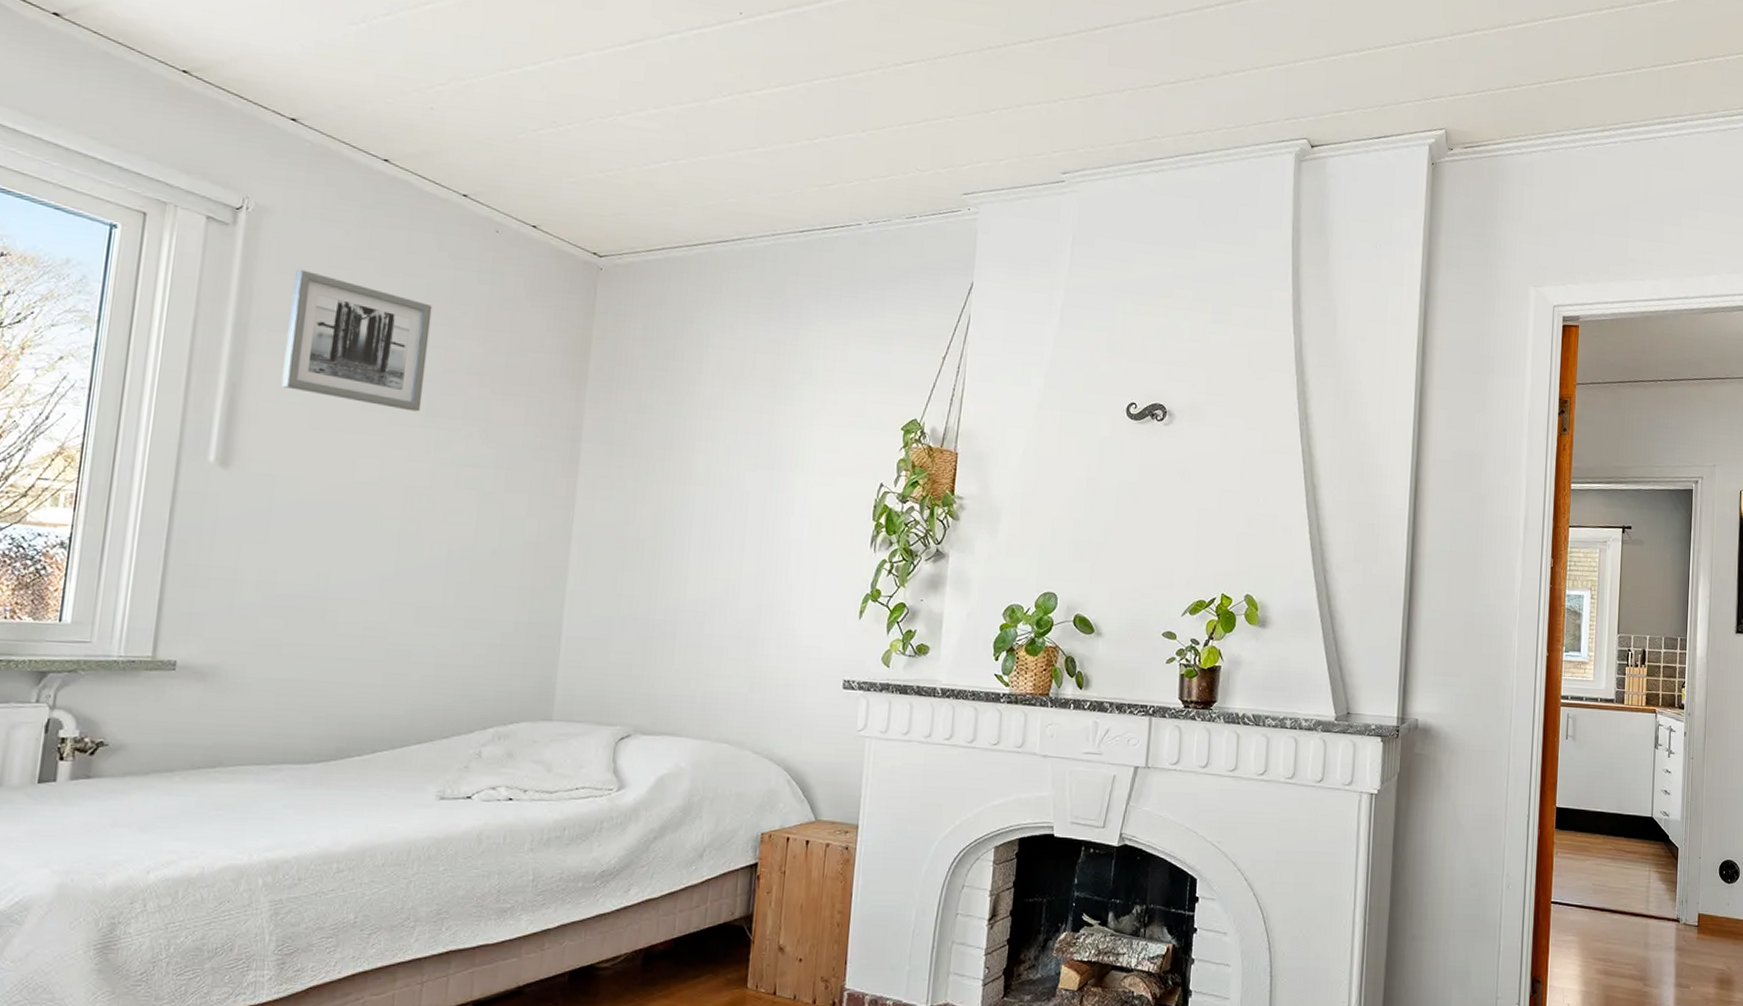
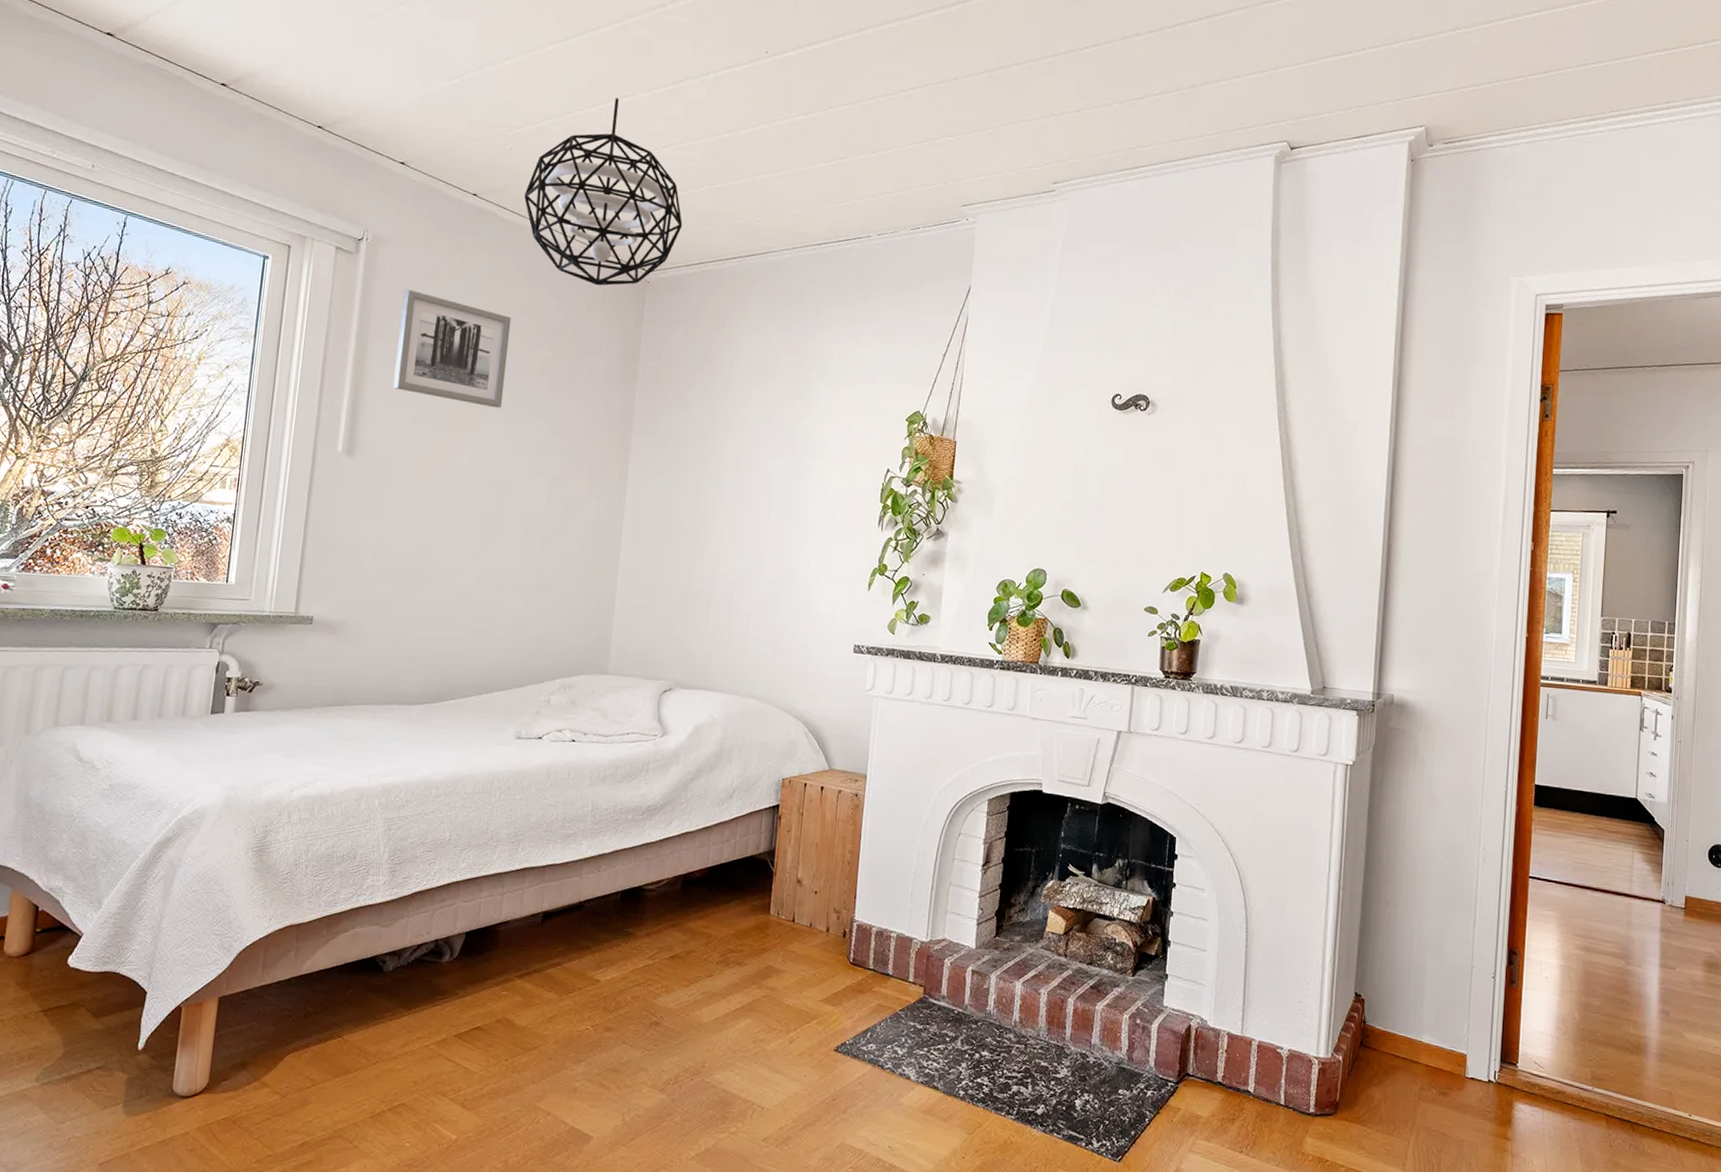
pendant light: none [448,55,642,272] -> present [524,98,683,286]

